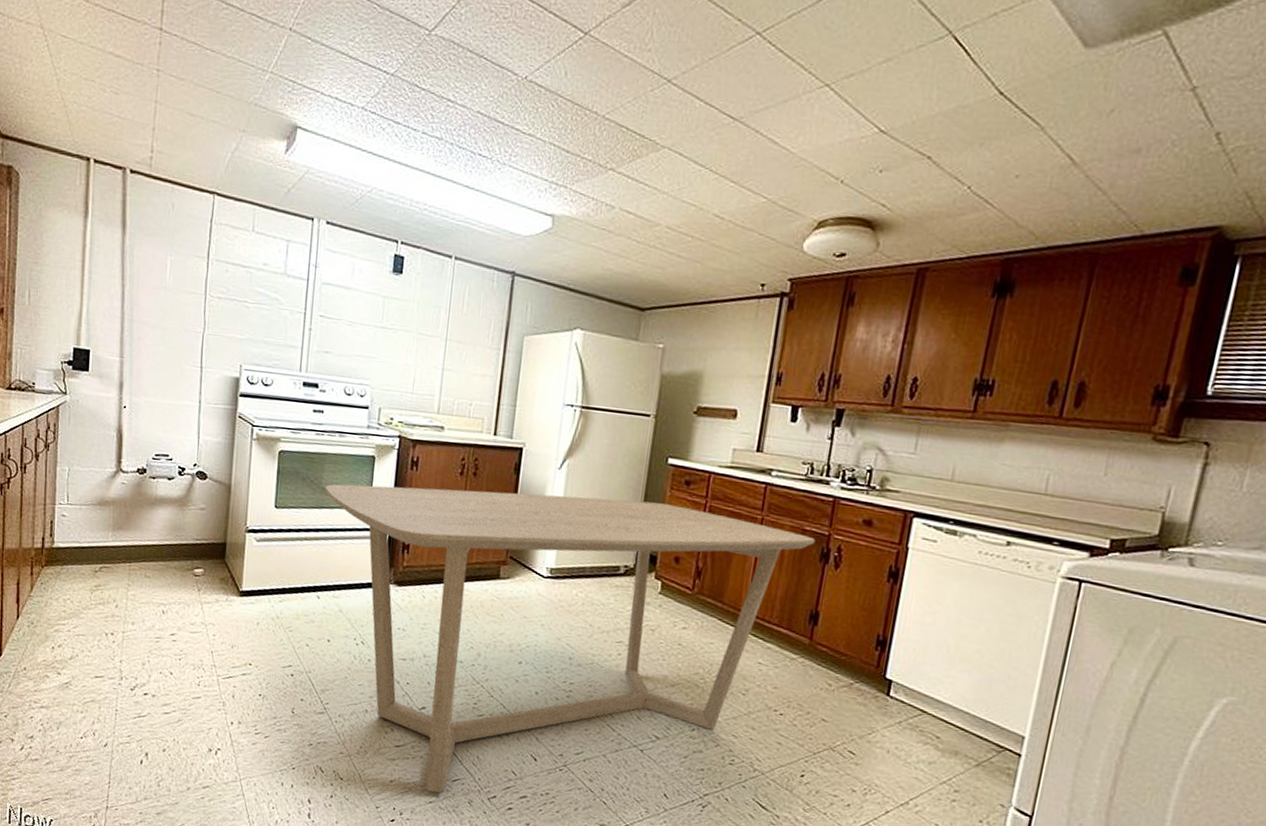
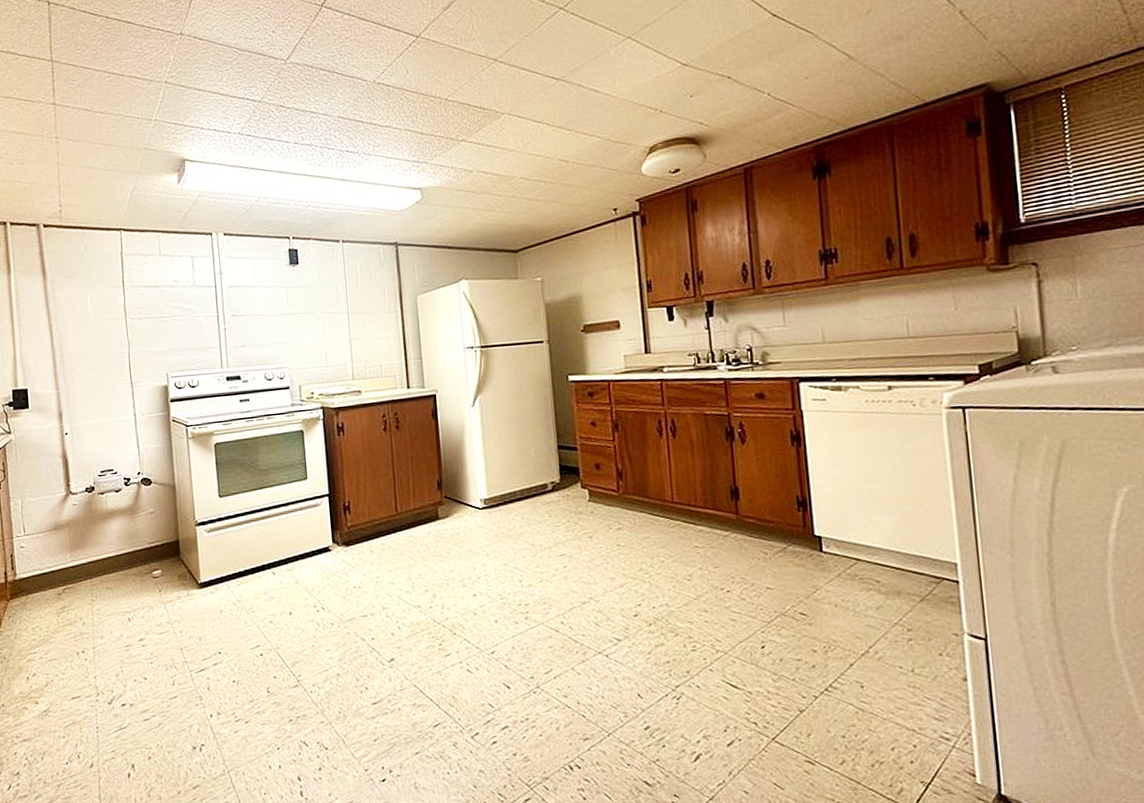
dining table: present [325,484,816,793] -> none [262,416,718,743]

